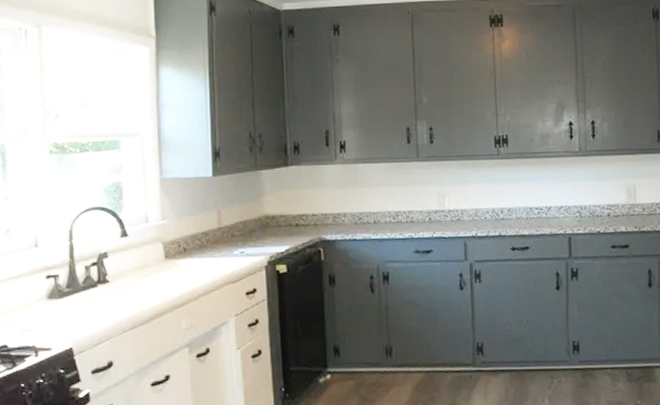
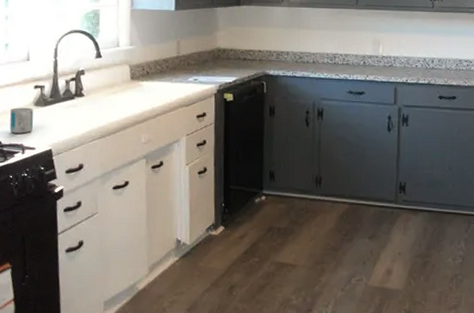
mug: none [17,302,47,334] -> present [9,108,33,134]

